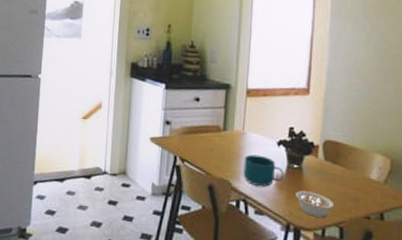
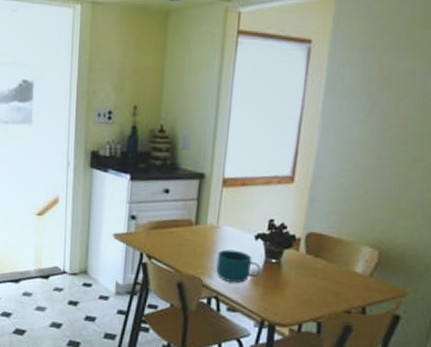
legume: present [296,190,335,218] -> none [272,286,314,313]

